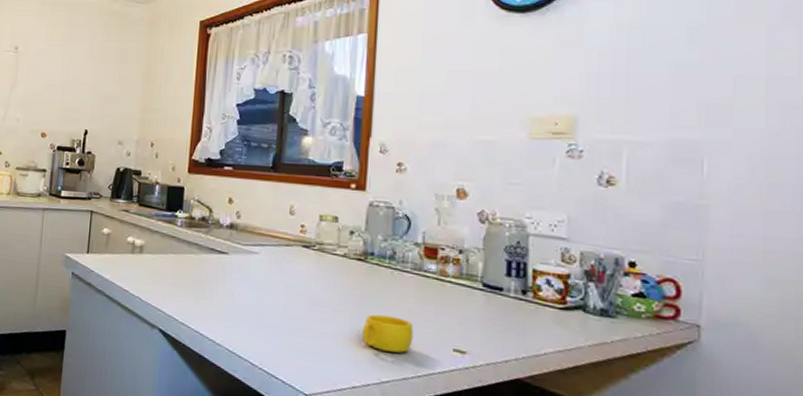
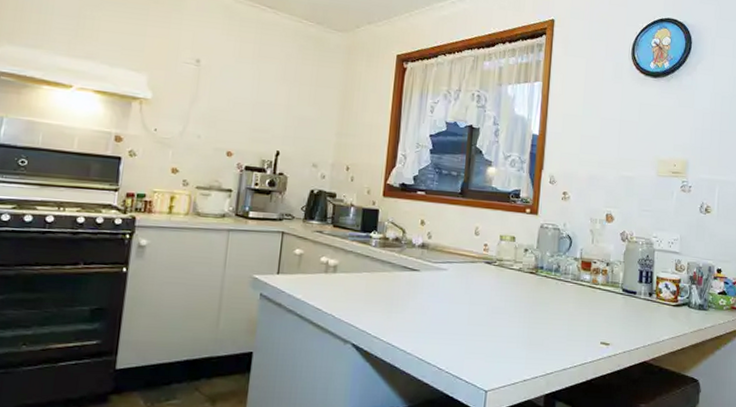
cup: present [362,314,414,353] -> none [532,318,572,349]

